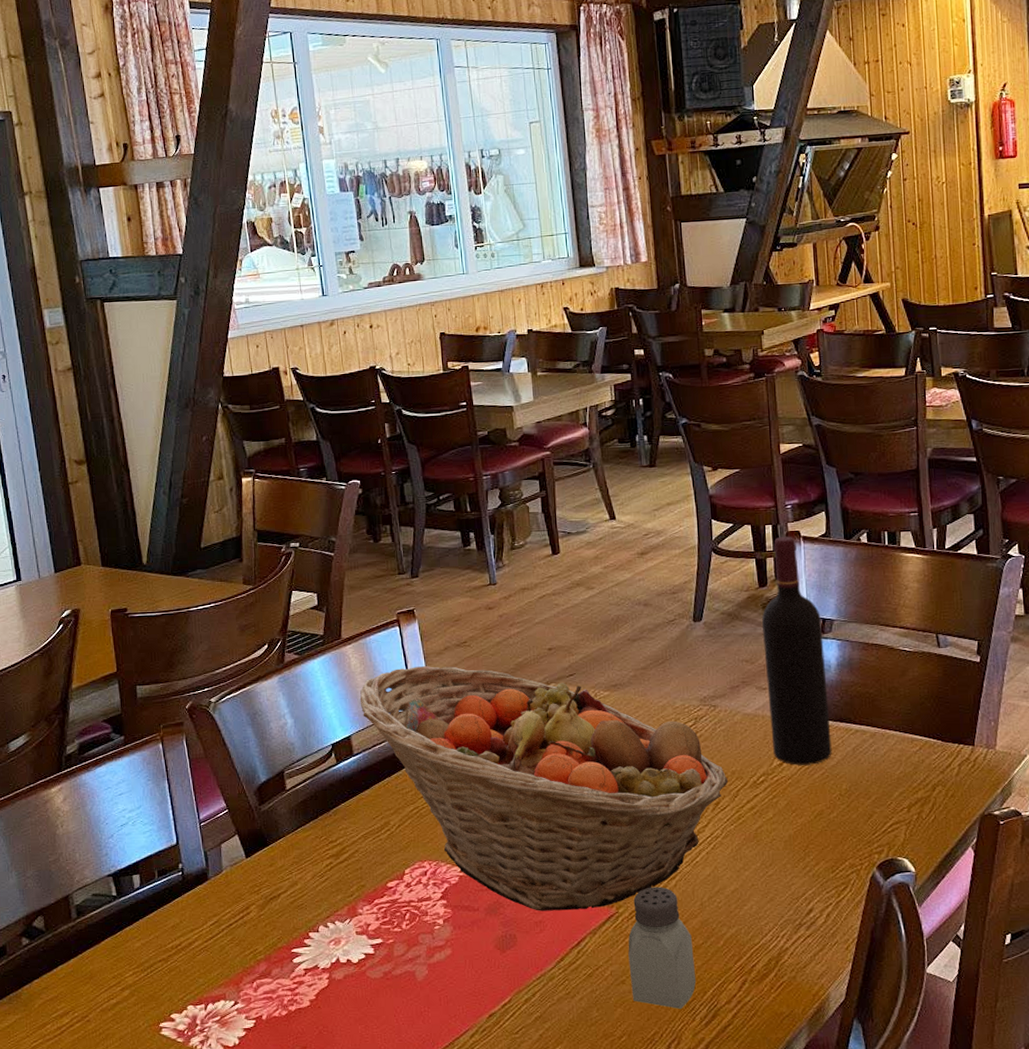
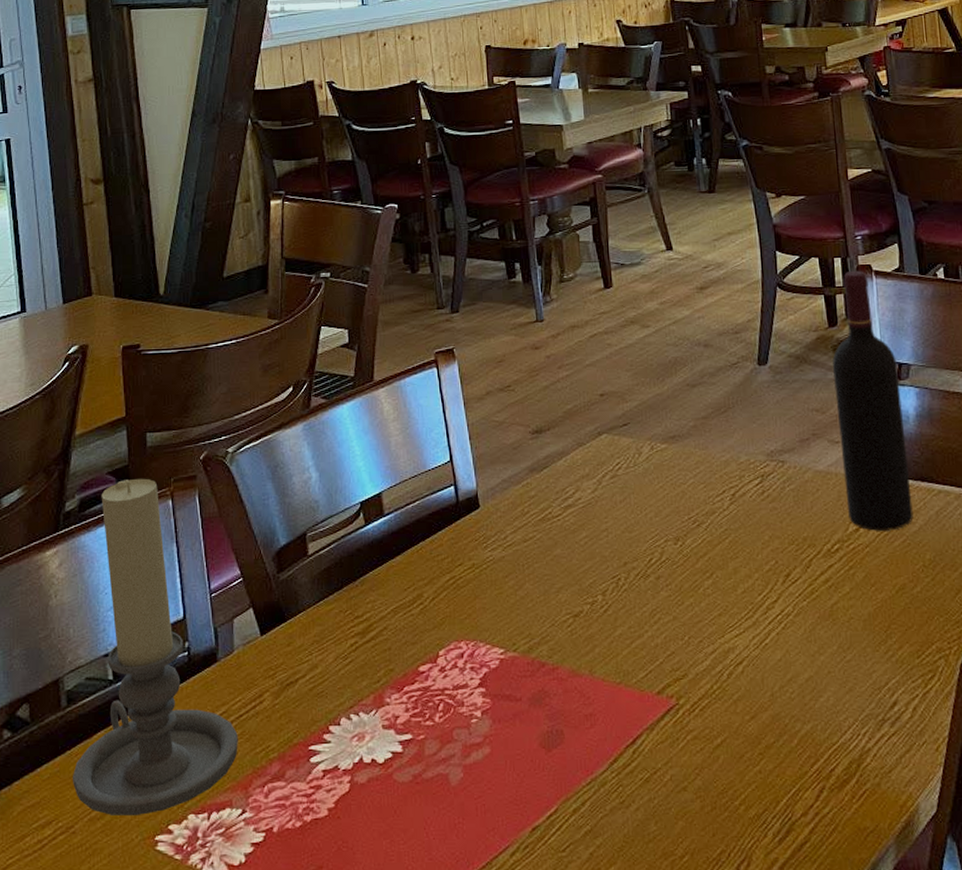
candle holder: none [84,725,229,1008] -> present [72,478,238,817]
fruit basket: present [359,665,729,911] -> none [392,412,800,702]
saltshaker: present [628,886,696,1010] -> none [690,673,767,823]

